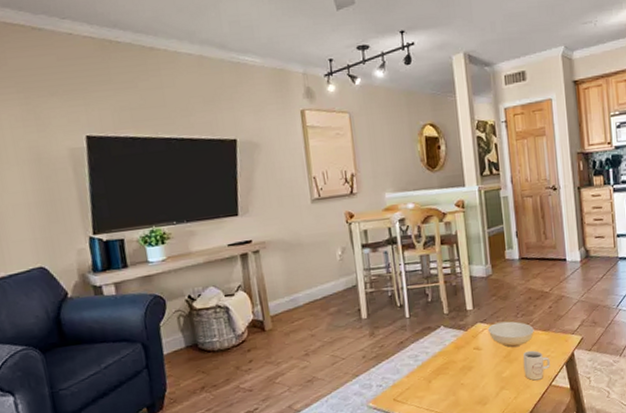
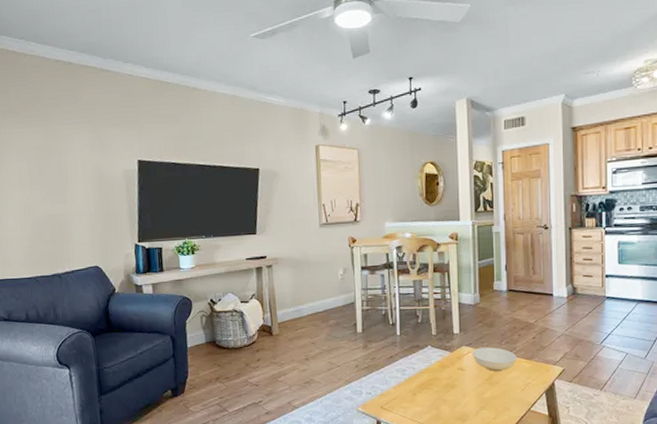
mug: present [522,350,550,381] -> none [504,376,530,404]

